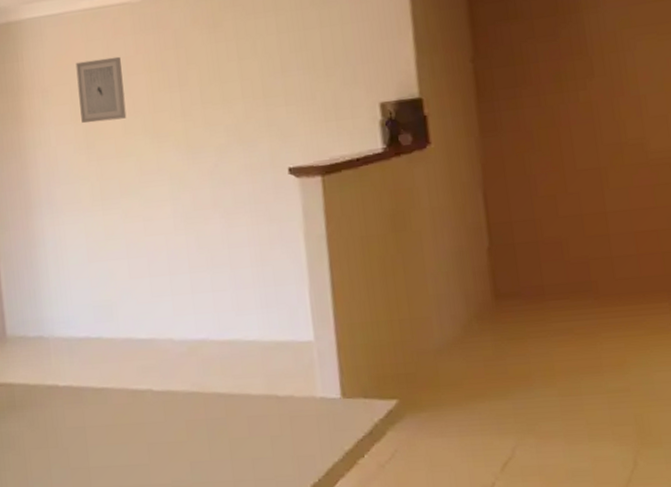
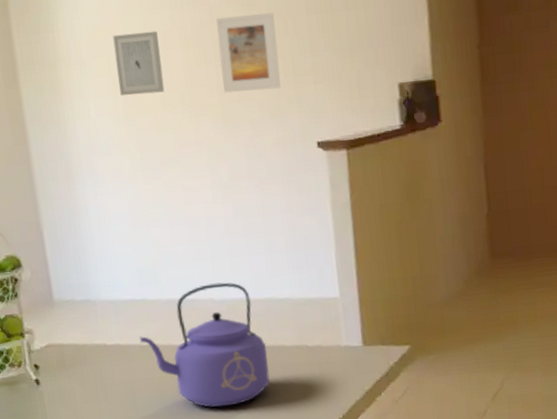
kettle: none [93,321,235,462] -> present [139,282,270,407]
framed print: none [181,32,249,118] -> present [216,12,281,93]

